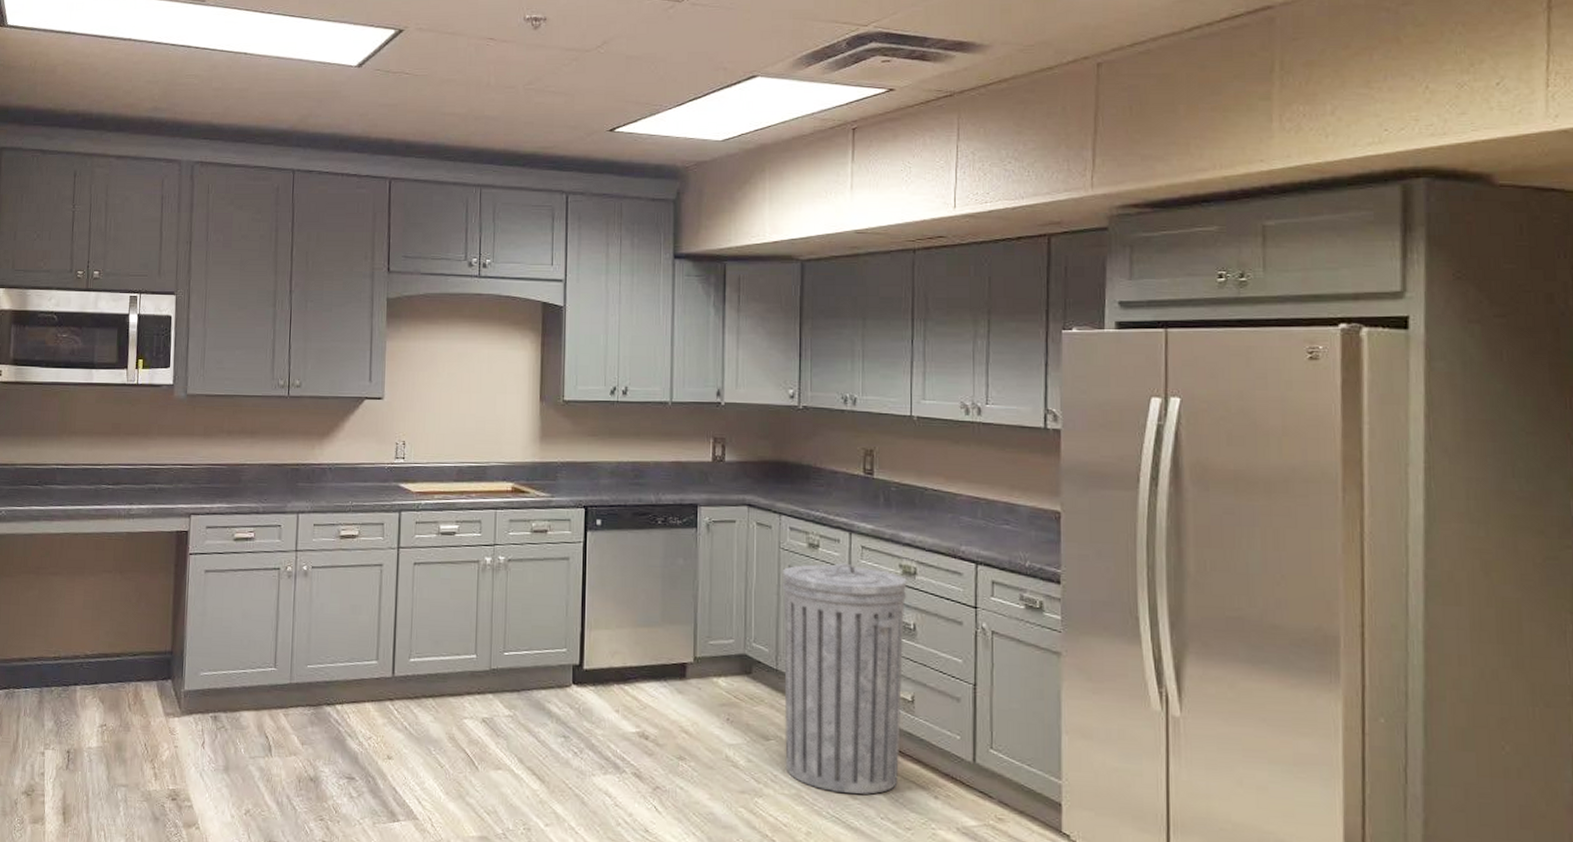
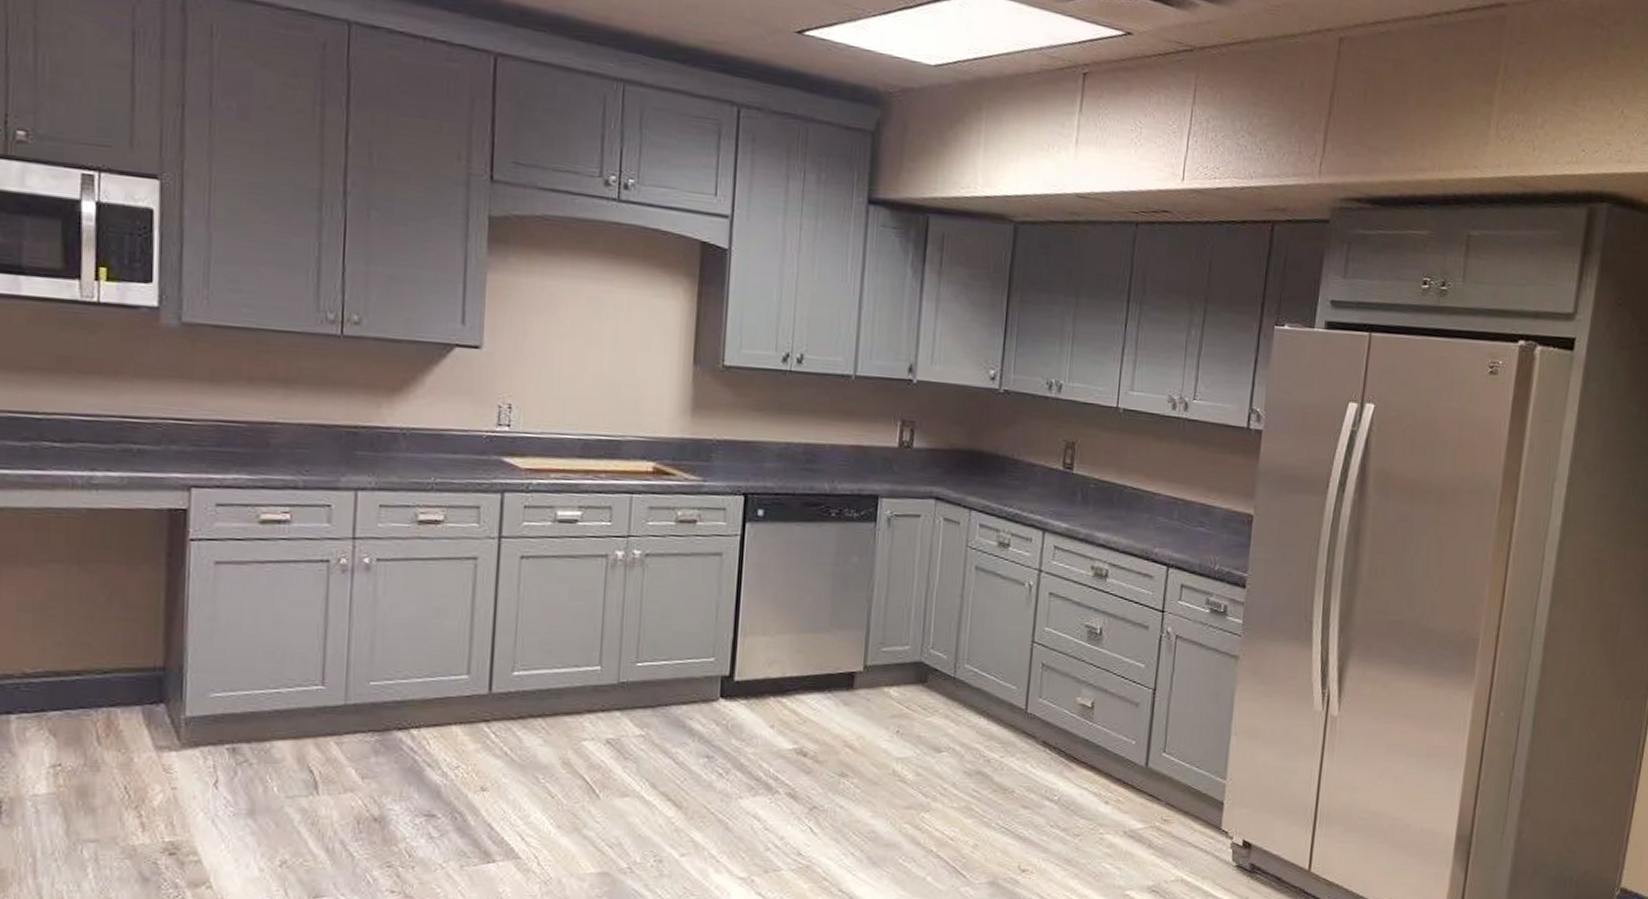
trash can: present [782,563,907,795] -> none [956,563,1098,804]

